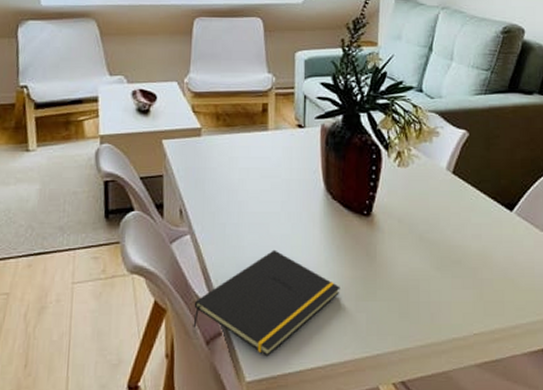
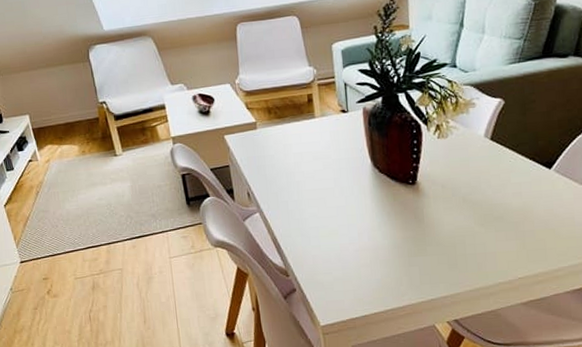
notepad: present [193,249,340,357] -> none [270,219,394,306]

